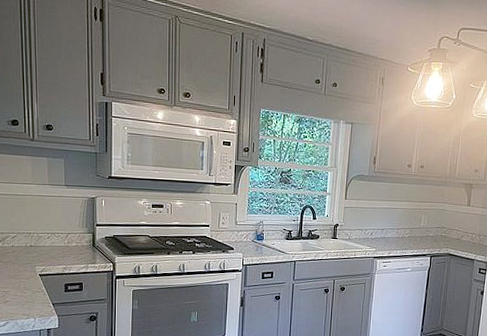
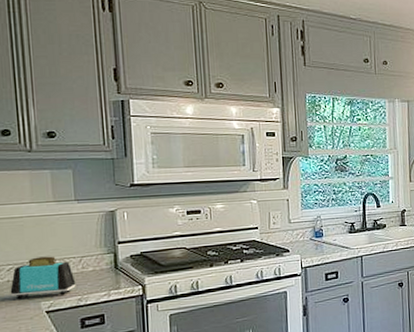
toaster: none [14,229,62,263] -> present [10,256,76,300]

